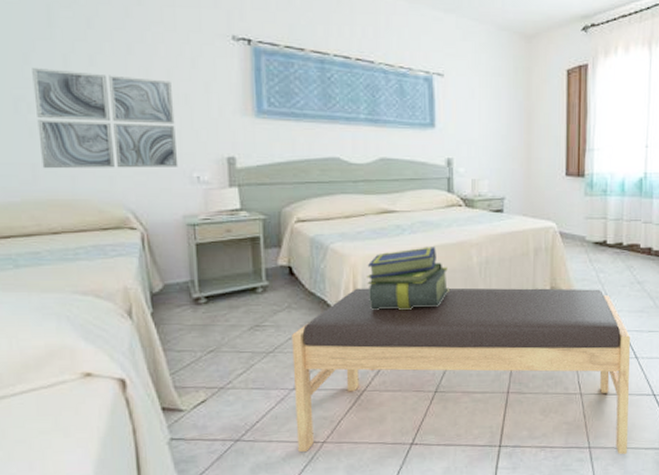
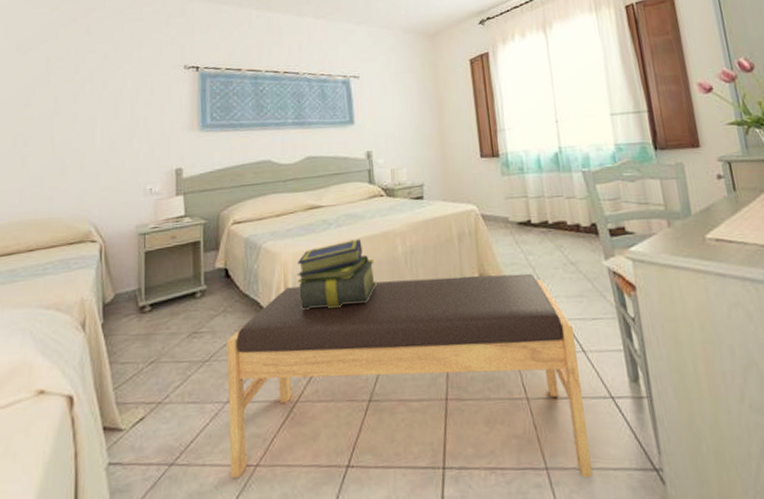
wall art: present [32,68,179,169] -> none [28,108,135,193]

